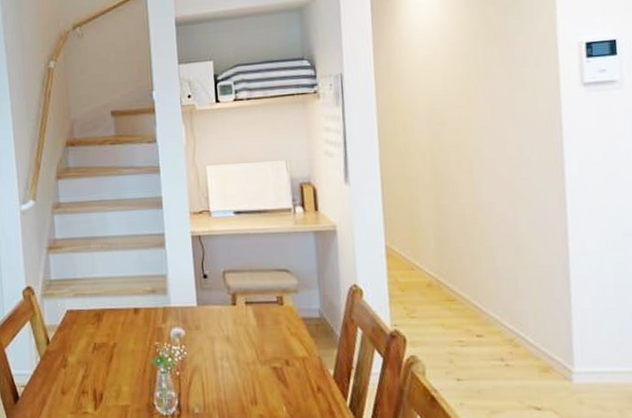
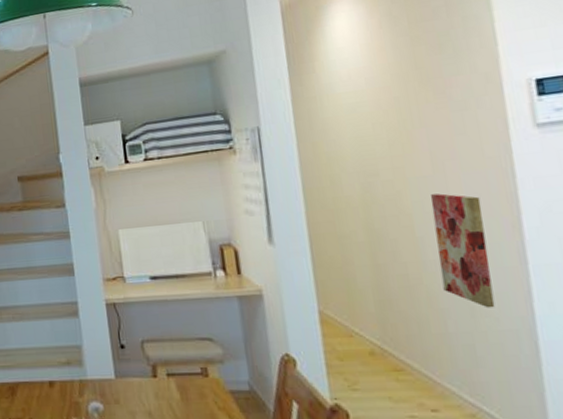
wall art: none [489,142,537,246] -> present [430,193,495,308]

